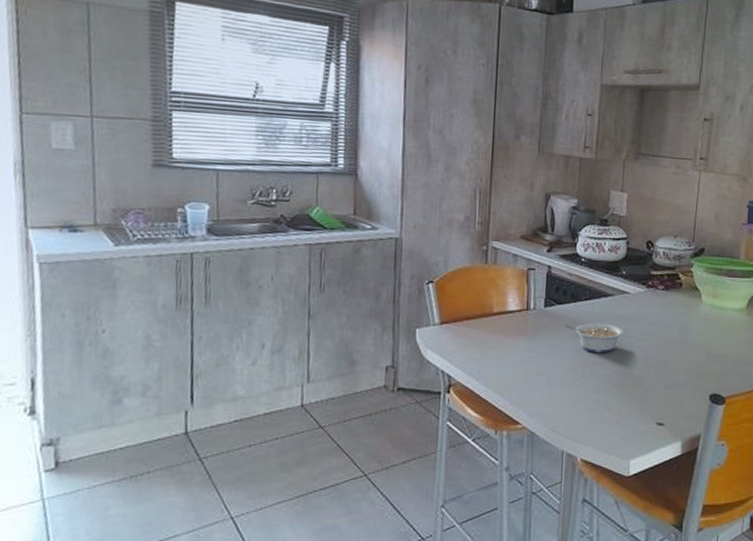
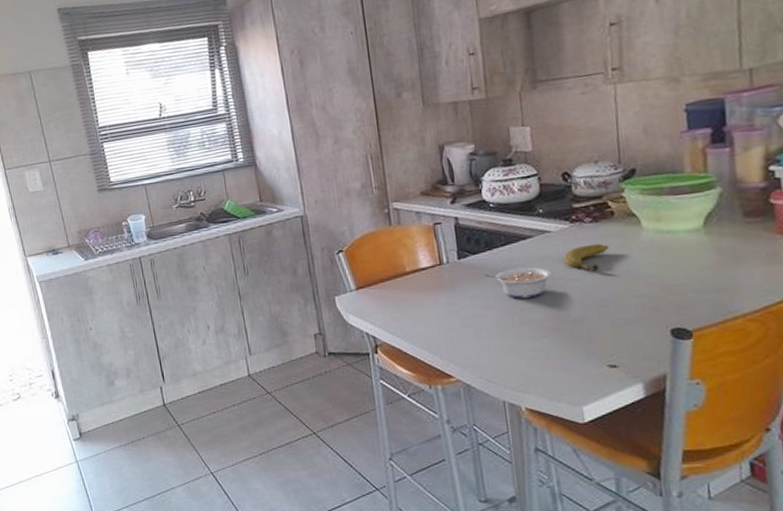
fruit: none [637,310,674,336] -> present [565,243,609,272]

